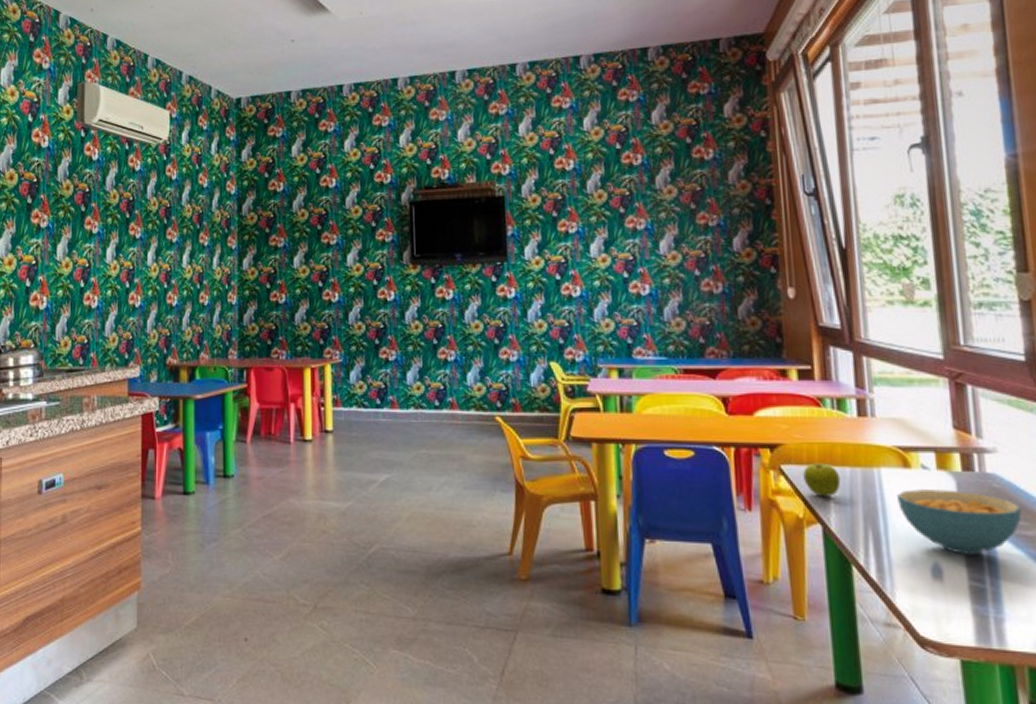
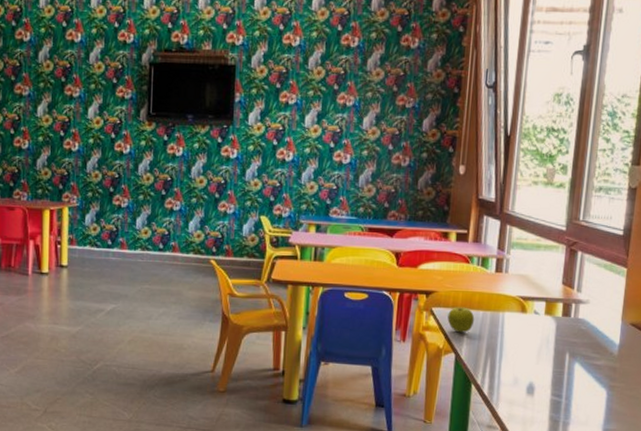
cereal bowl: present [897,489,1022,555] -> none [512,329,597,378]

